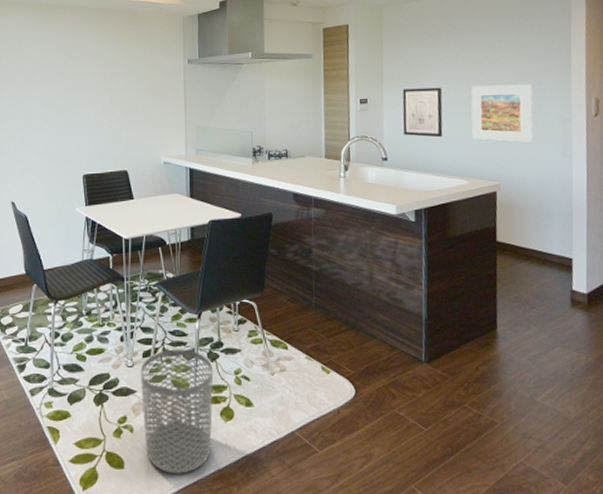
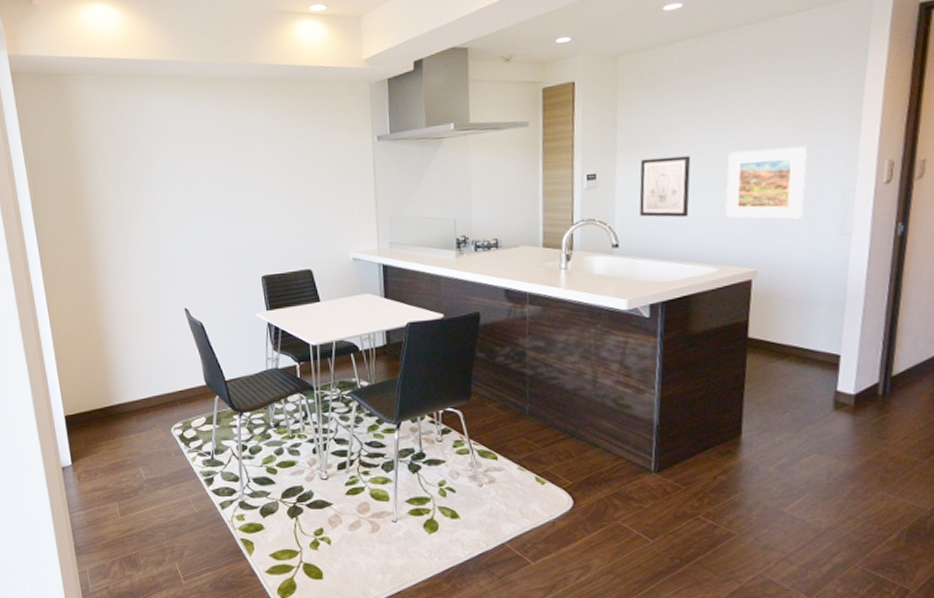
waste bin: present [140,349,213,474] -> none [336,460,415,584]

